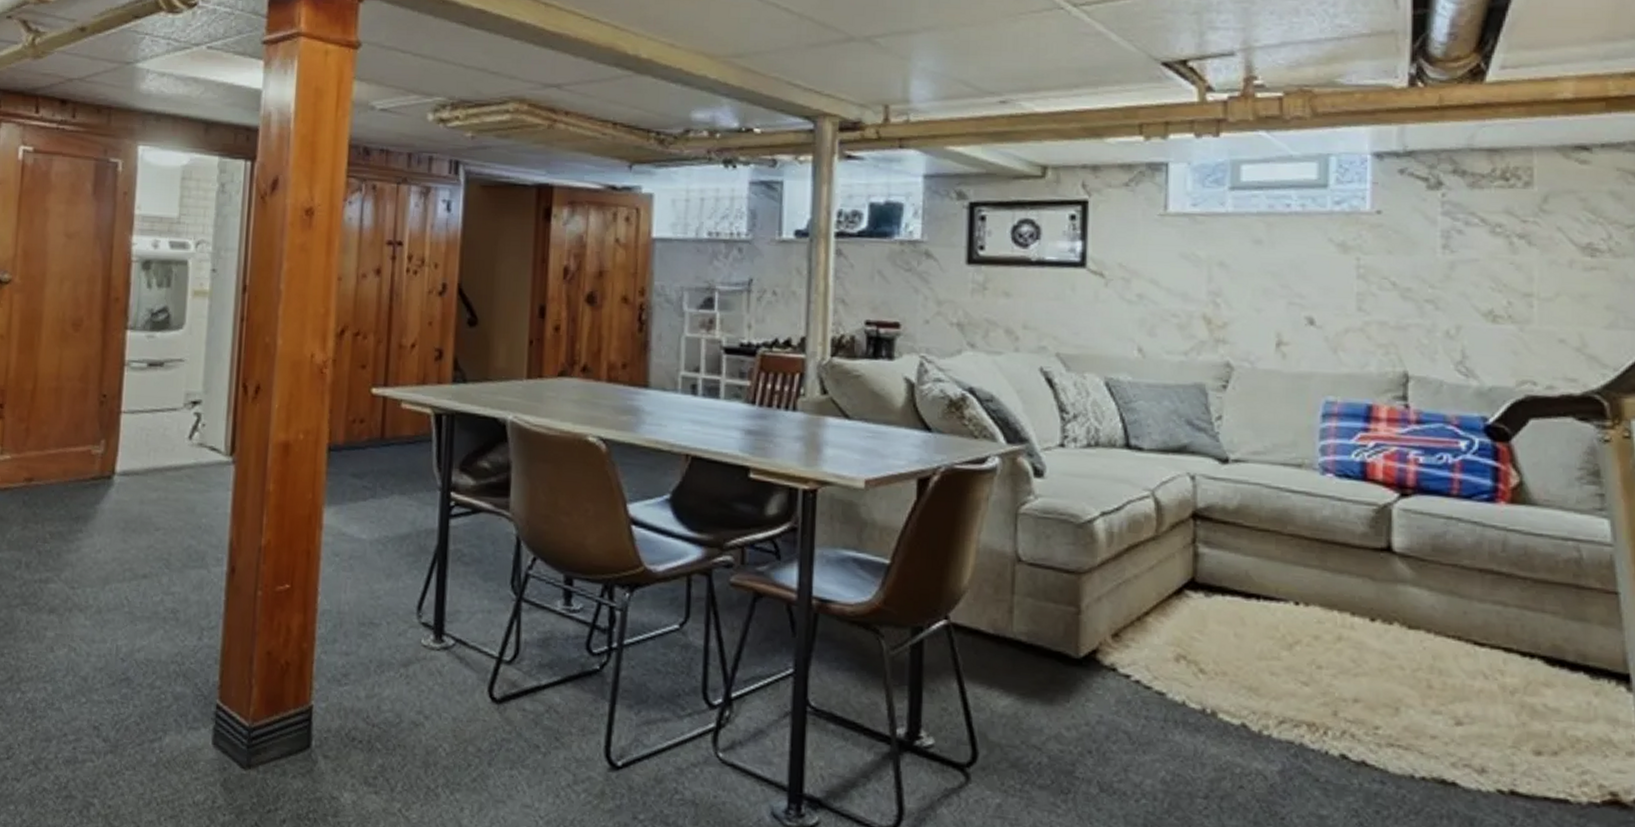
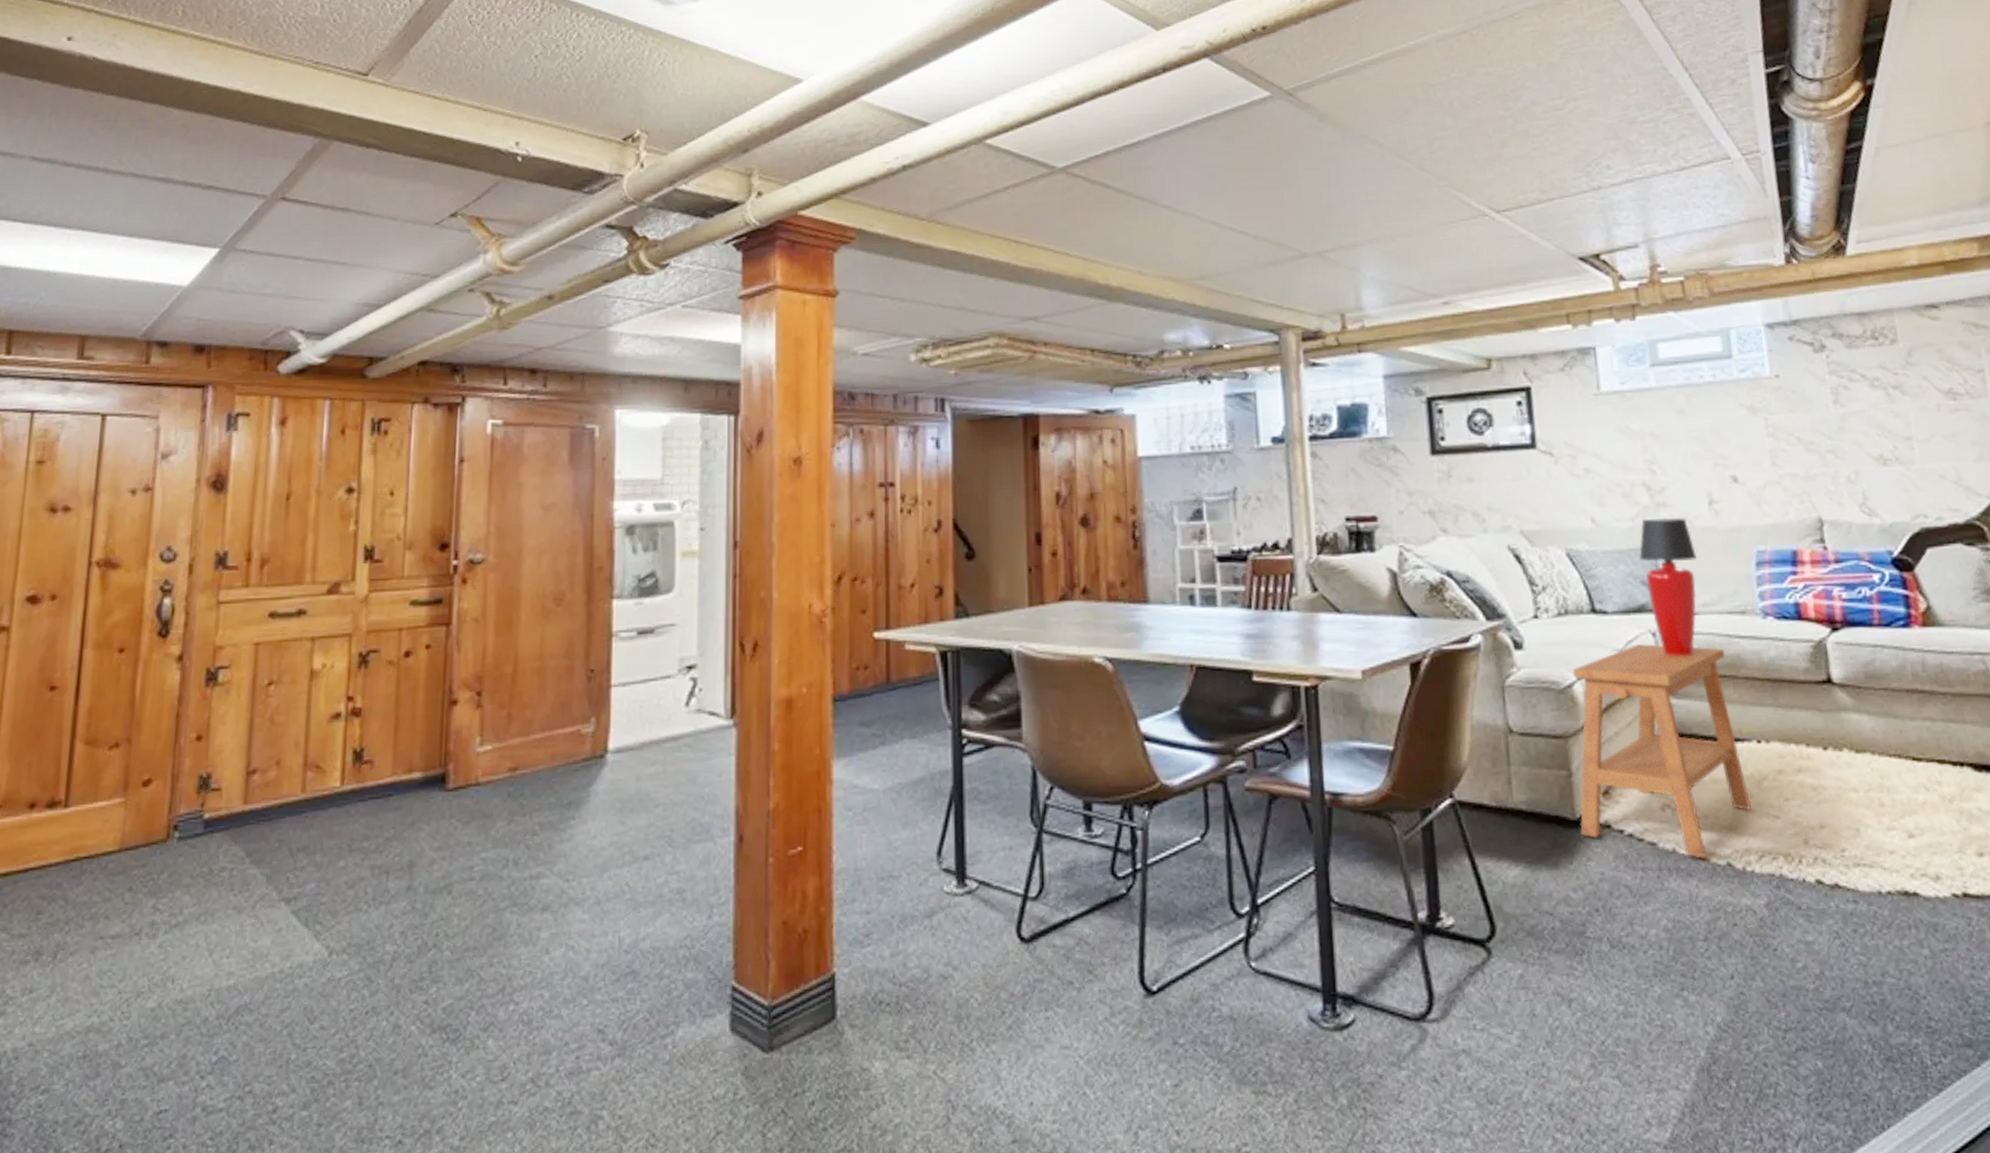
side table: none [1082,485,1278,716] -> present [1572,643,1751,859]
table lamp: none [1188,355,1254,506] -> present [1639,517,1697,657]

